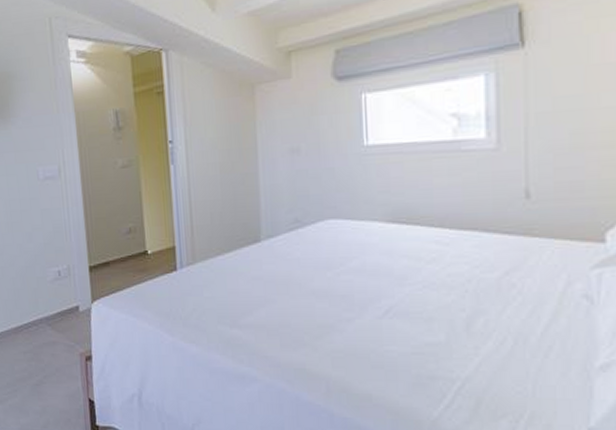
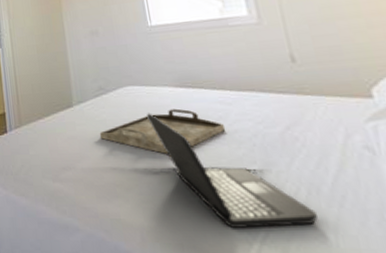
serving tray: none [290,247,438,299] -> present [99,108,226,154]
laptop: none [349,252,520,378] -> present [147,113,319,228]

